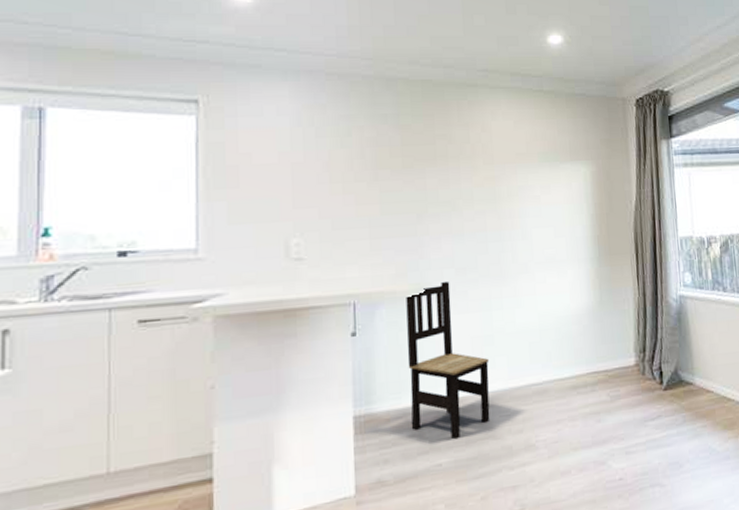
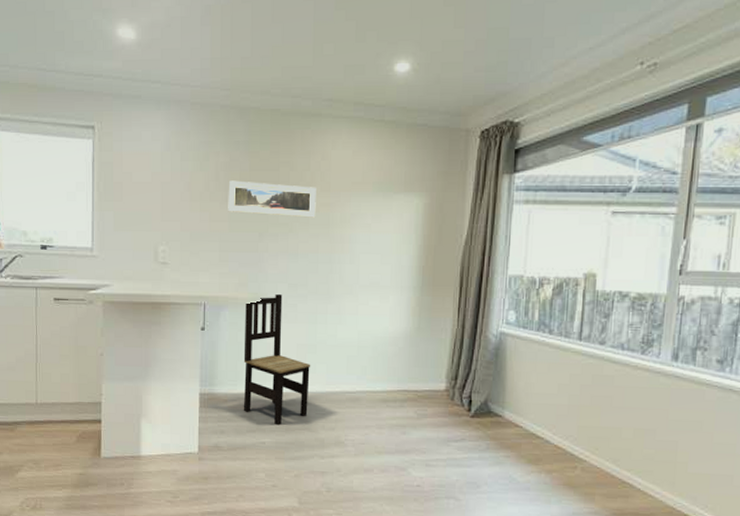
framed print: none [377,157,480,194] -> present [228,180,316,218]

